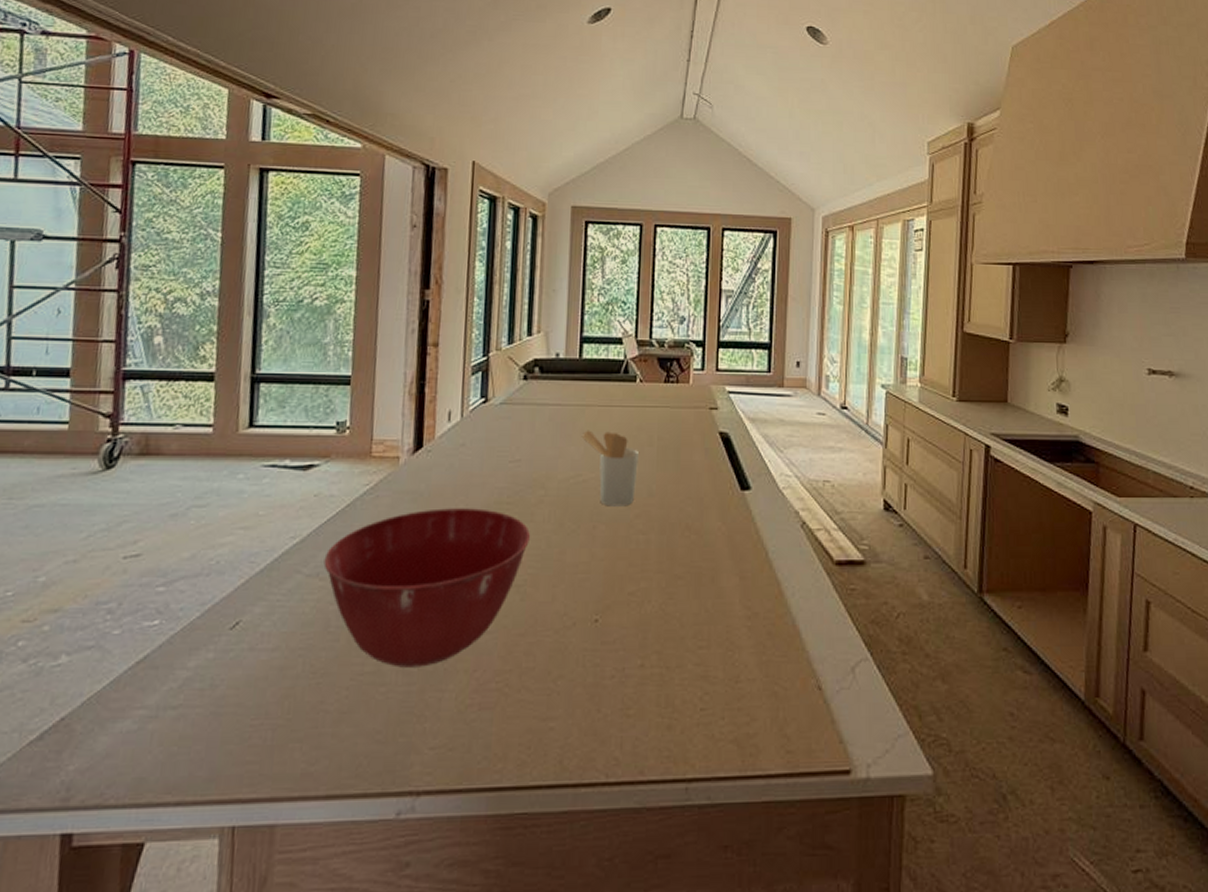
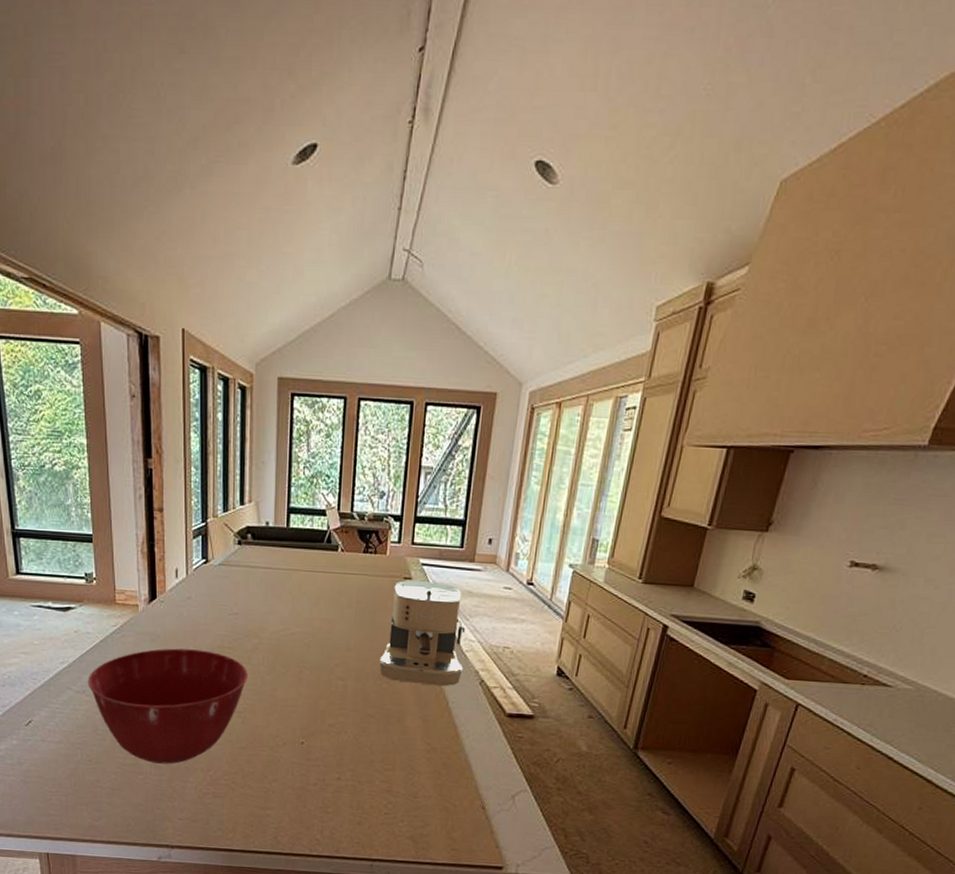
utensil holder: present [581,430,639,507] -> none [289,591,339,657]
coffee maker: none [687,411,782,533] -> present [379,580,466,687]

